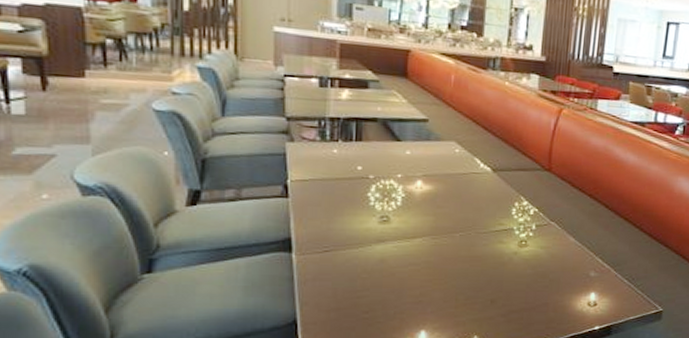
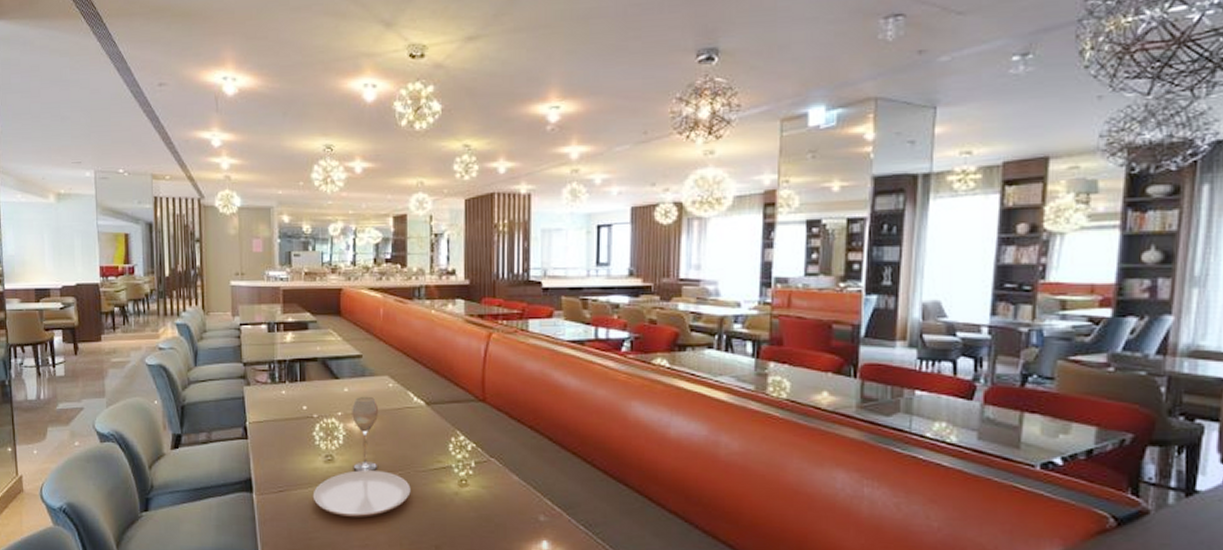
plate: none [363,231,471,277] -> present [312,470,411,518]
wineglass: none [410,159,443,233] -> present [352,396,379,472]

